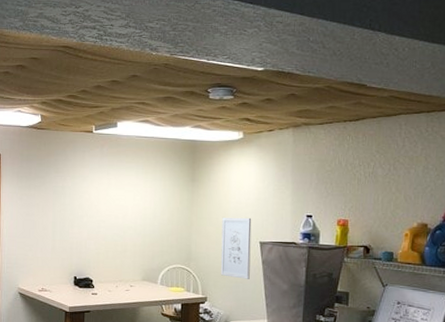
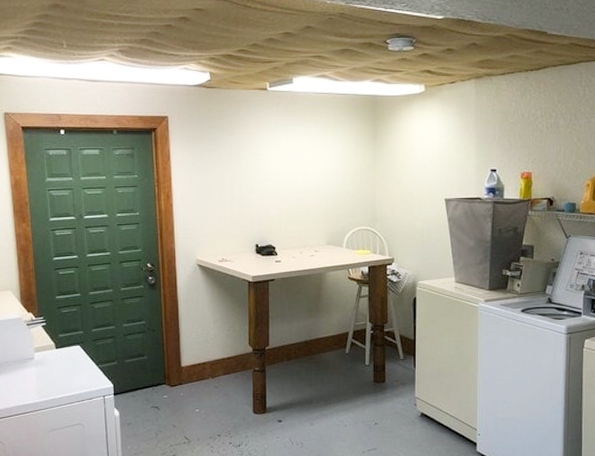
wall art: present [220,217,252,279] -> none [406,174,436,238]

